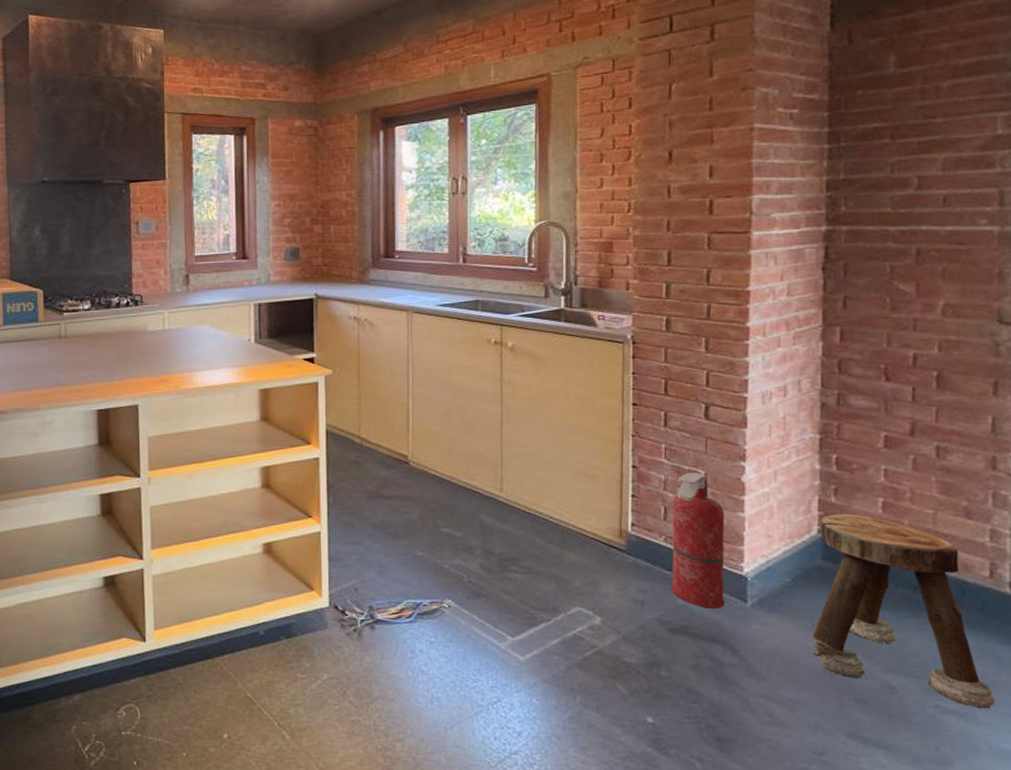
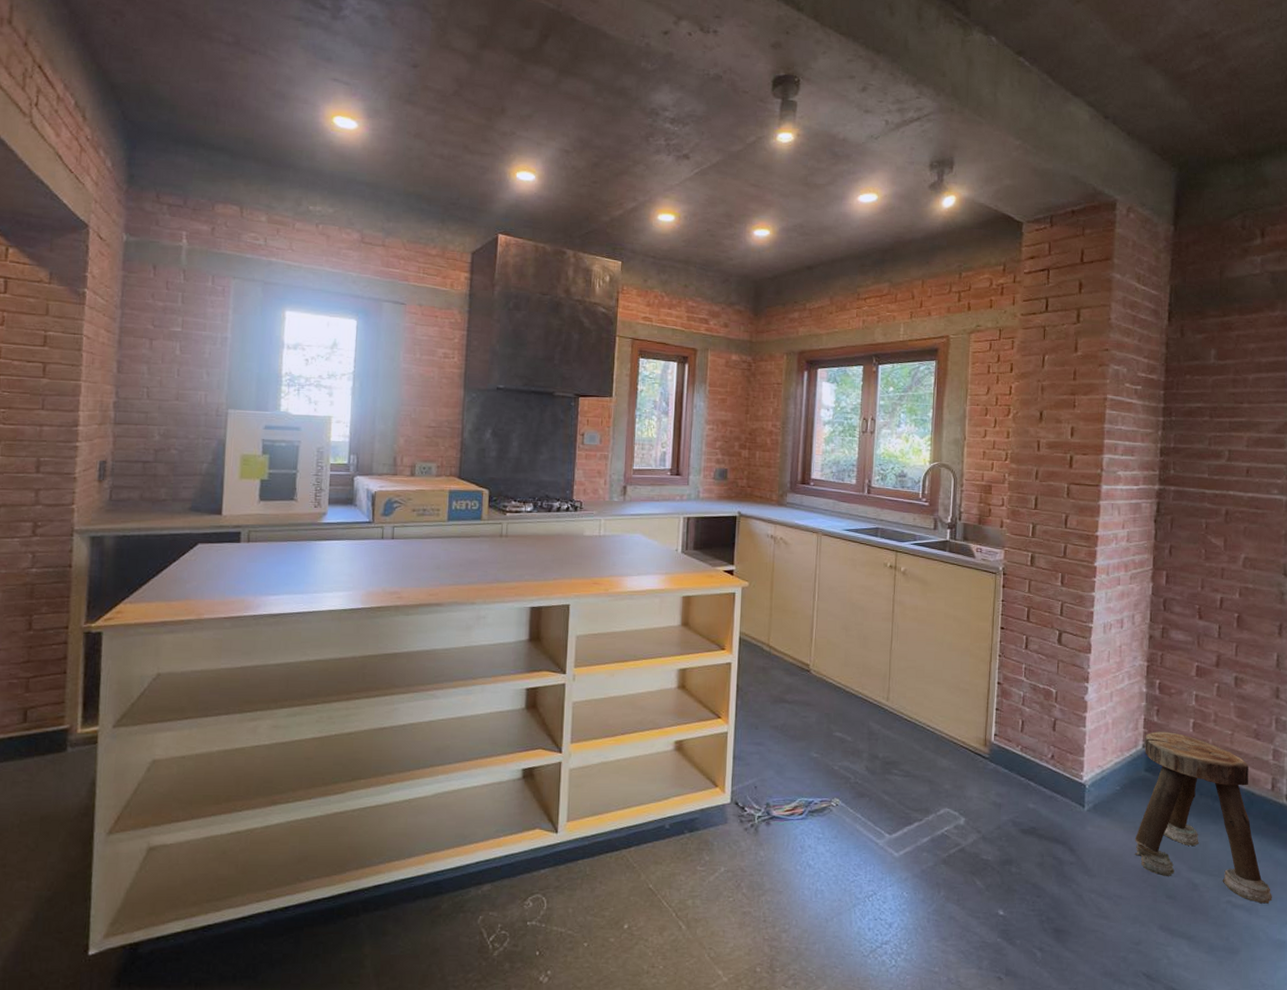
fire extinguisher: present [670,472,725,608] -> none [1023,690,1070,812]

